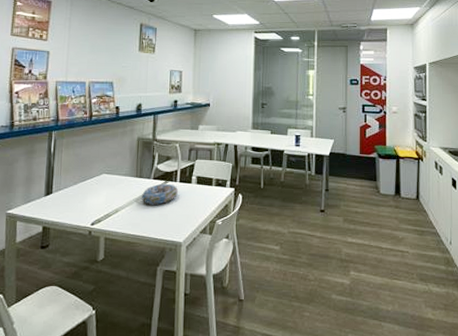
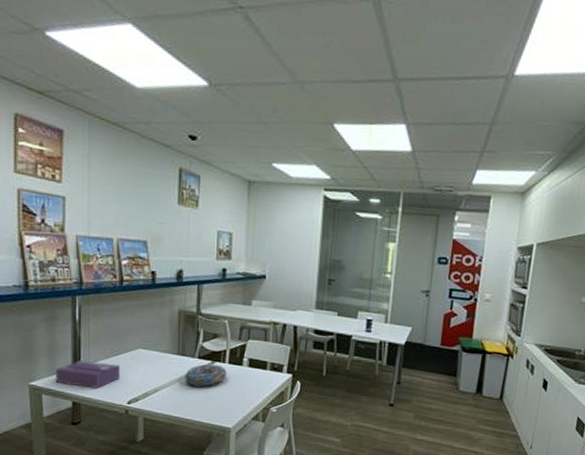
tissue box: none [29,187,86,212] -> present [55,359,120,388]

